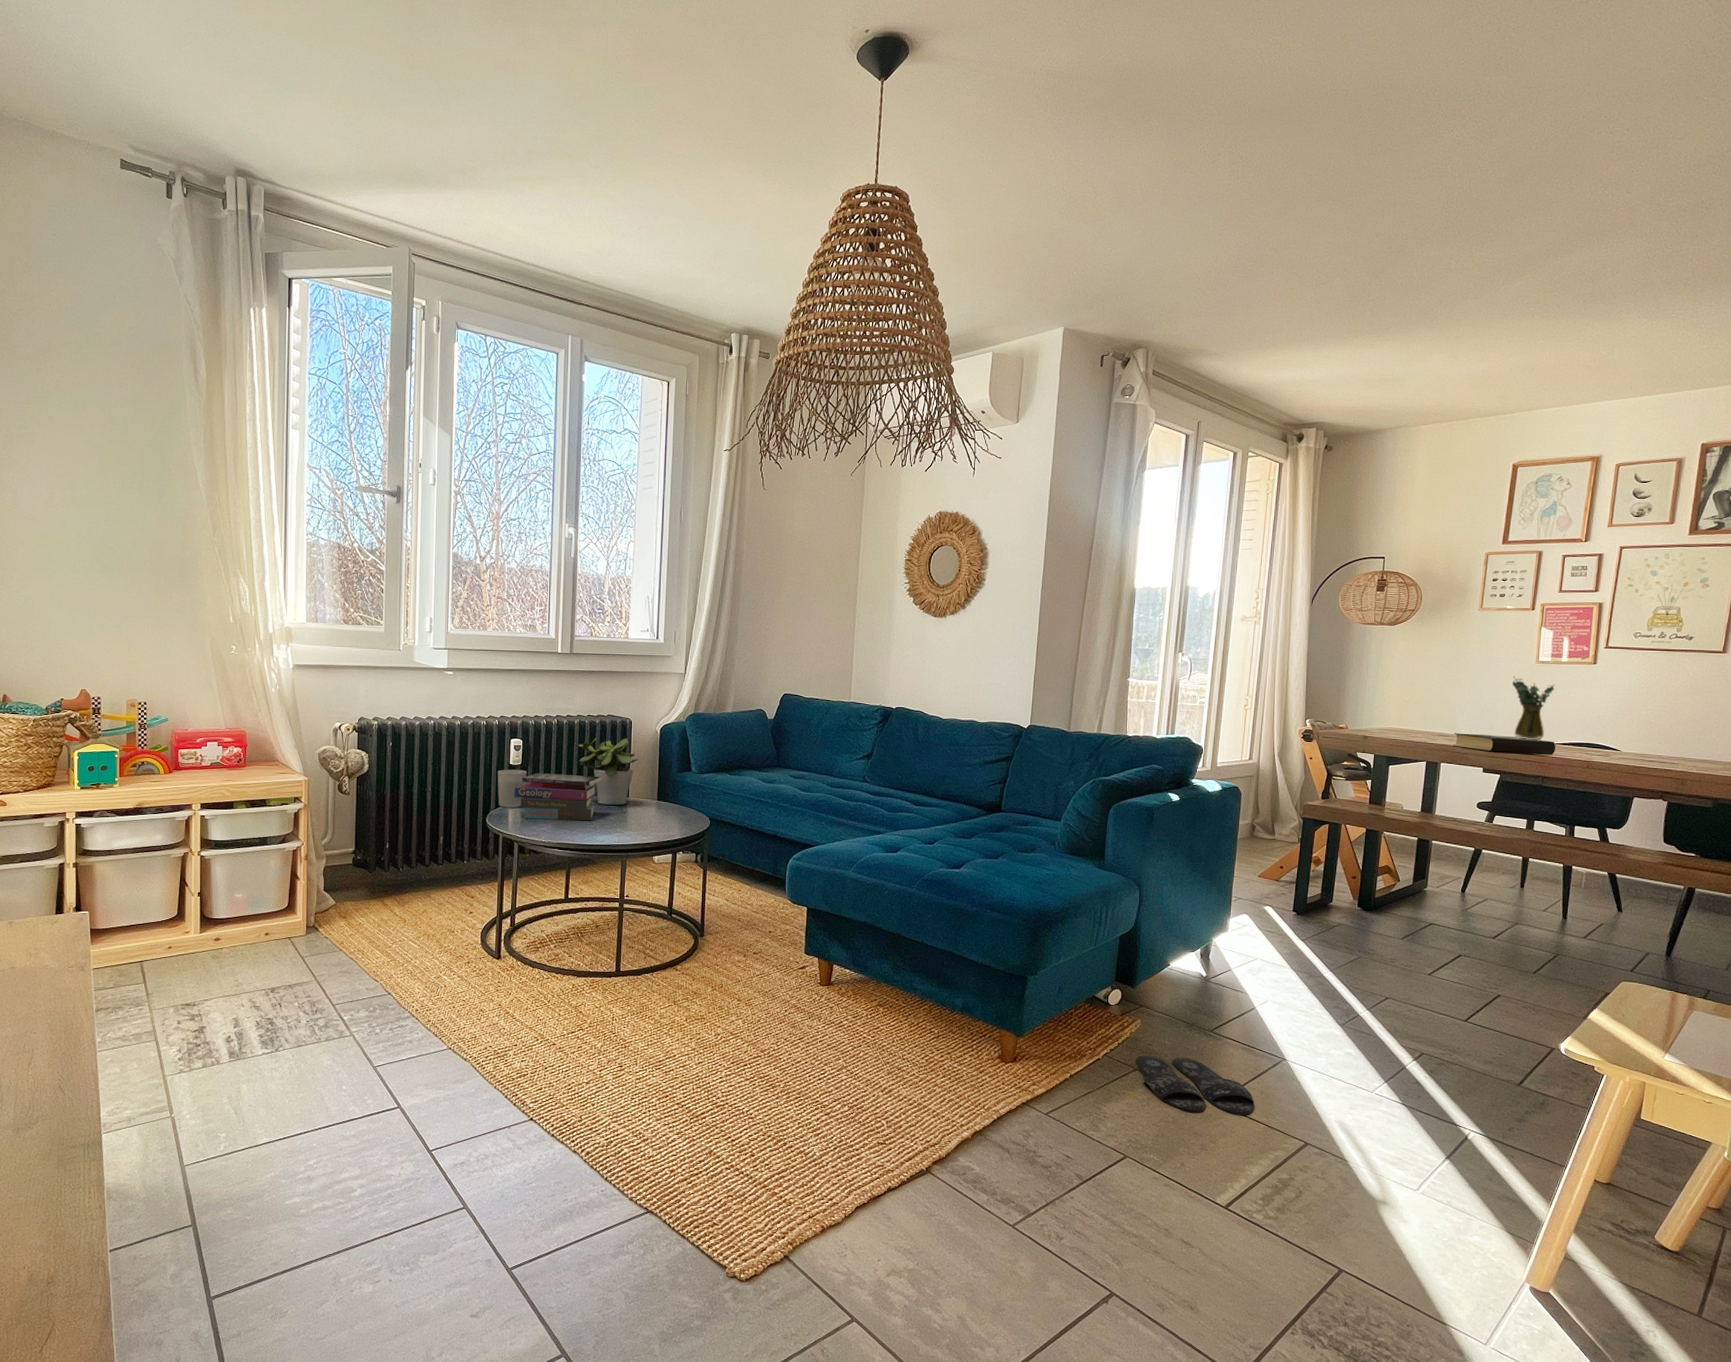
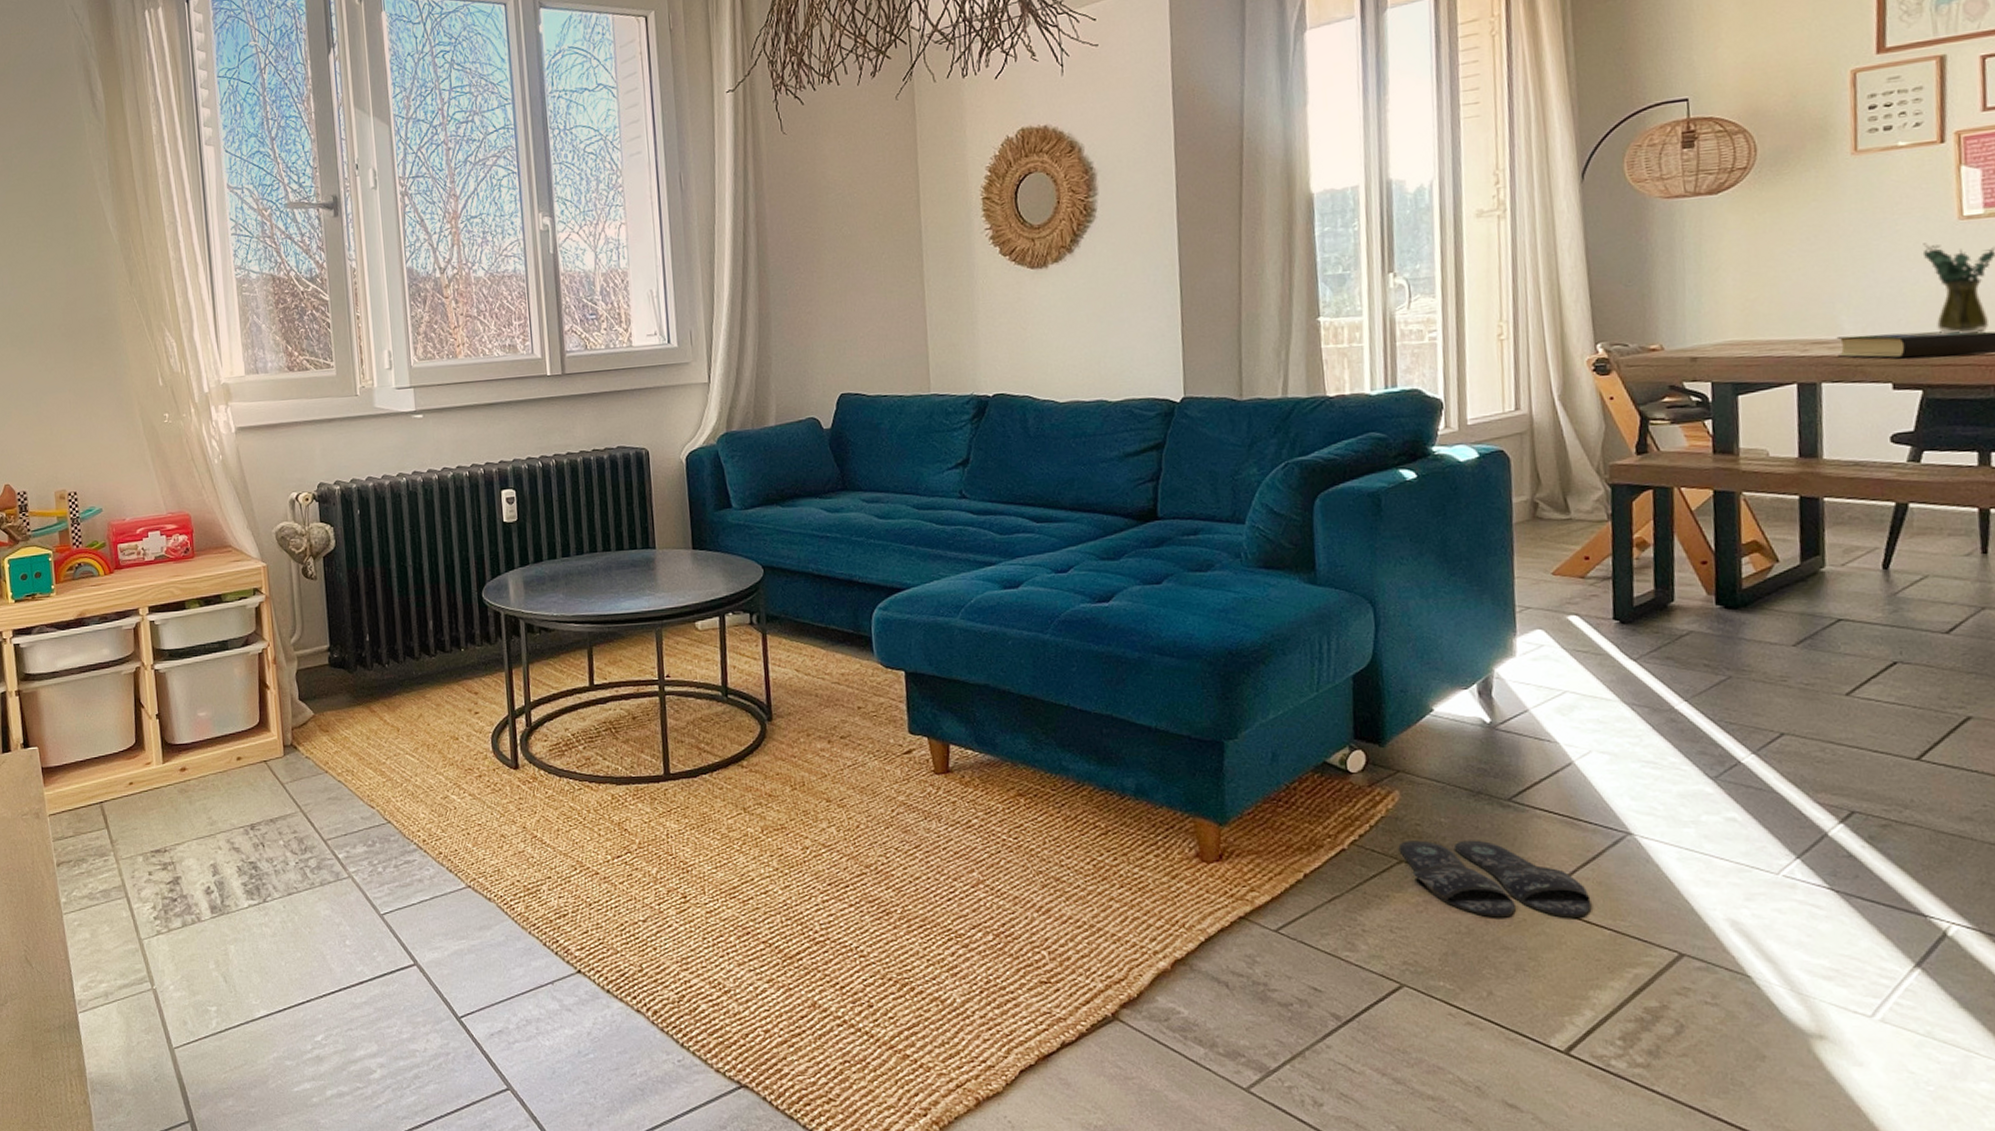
candle holder: present [497,769,527,808] -> none [489,527,526,577]
books: present [514,772,602,820] -> none [513,525,619,589]
potted plant: present [578,737,638,805] -> none [585,474,663,562]

